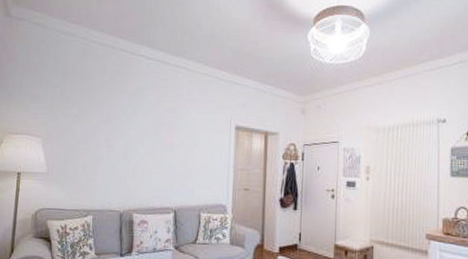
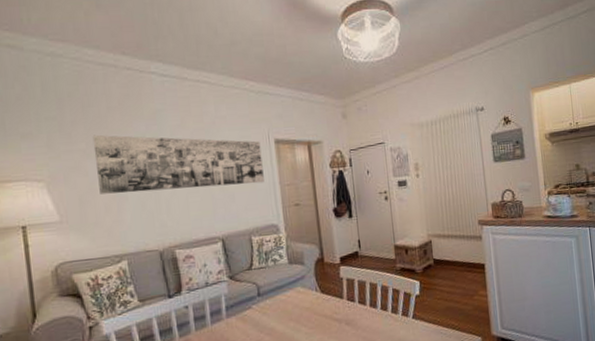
wall art: none [82,103,222,164] -> present [92,134,264,194]

